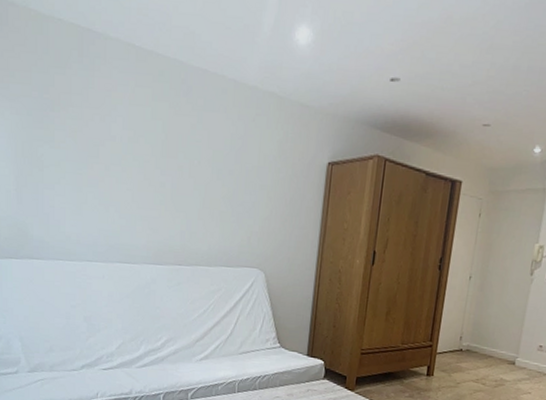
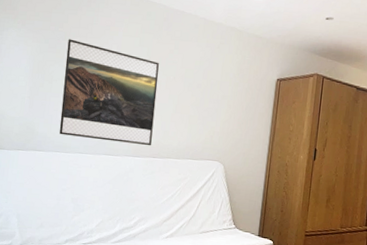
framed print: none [57,109,179,251] -> present [59,39,159,146]

